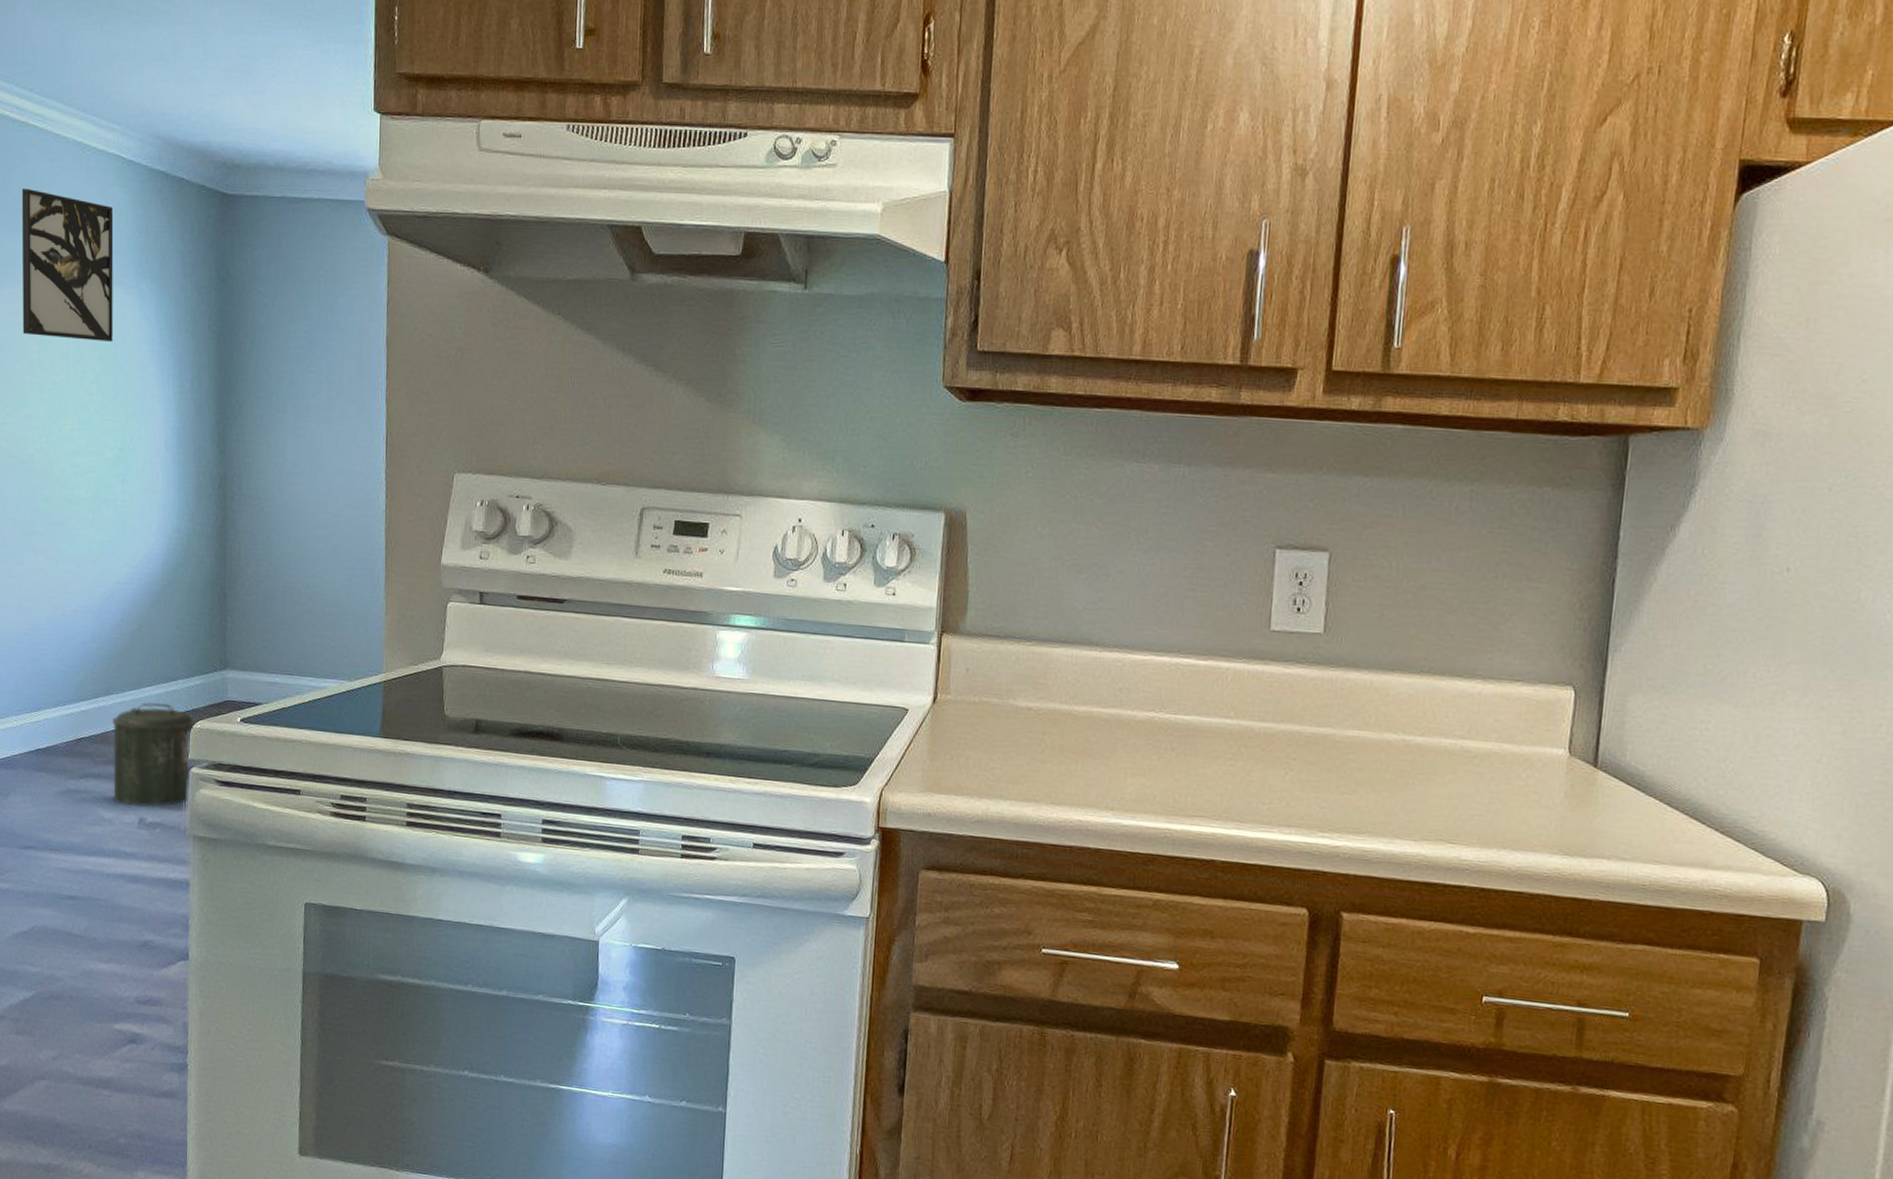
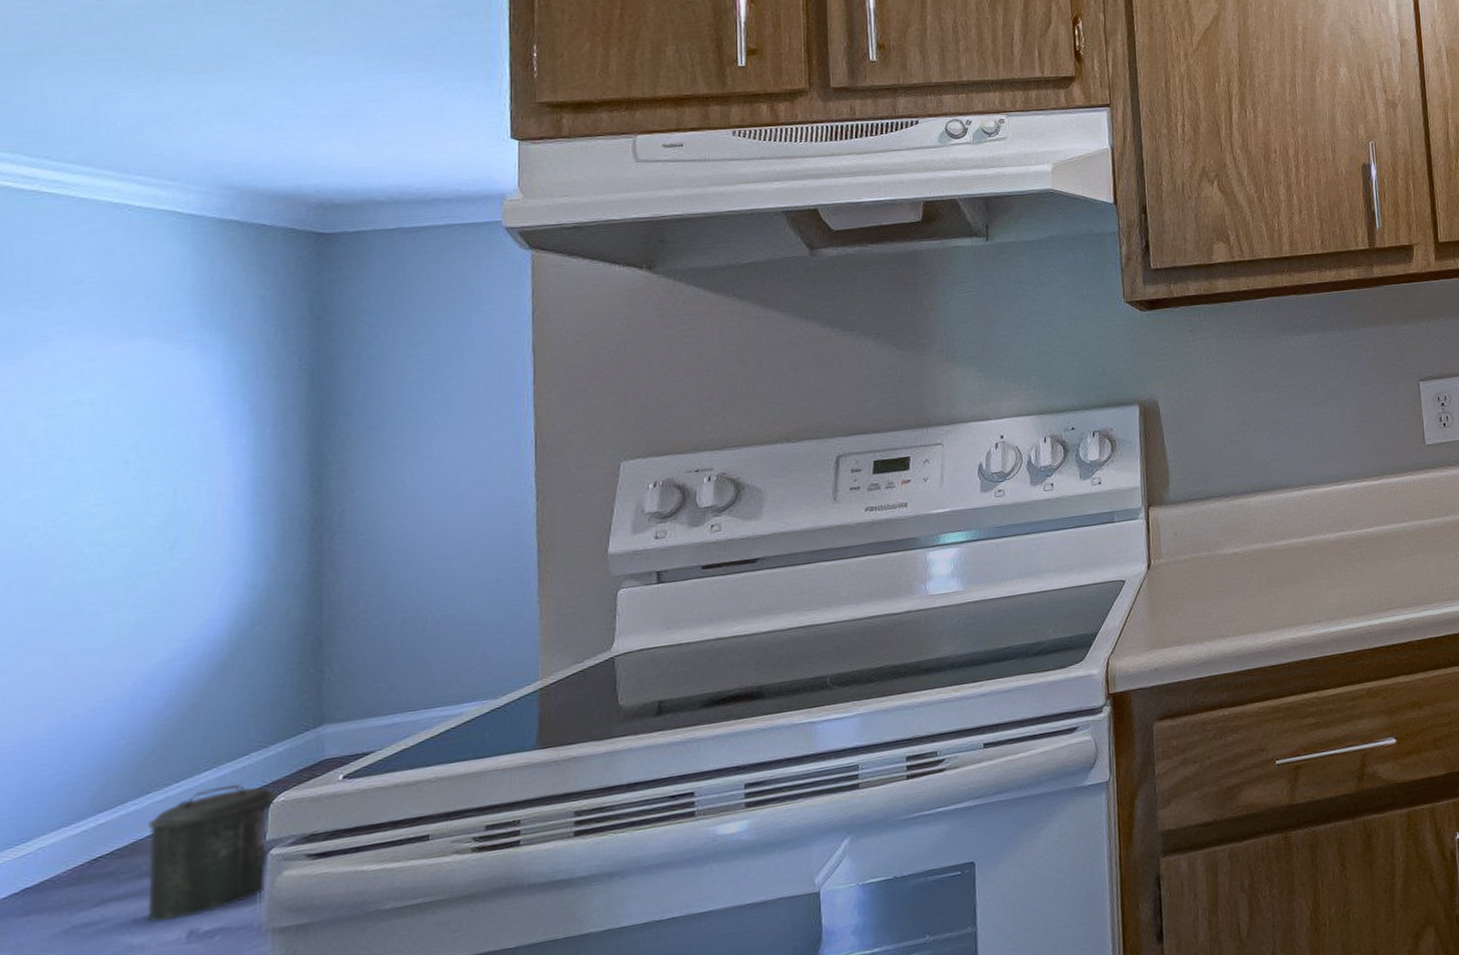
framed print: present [21,188,114,342] -> none [22,257,165,413]

